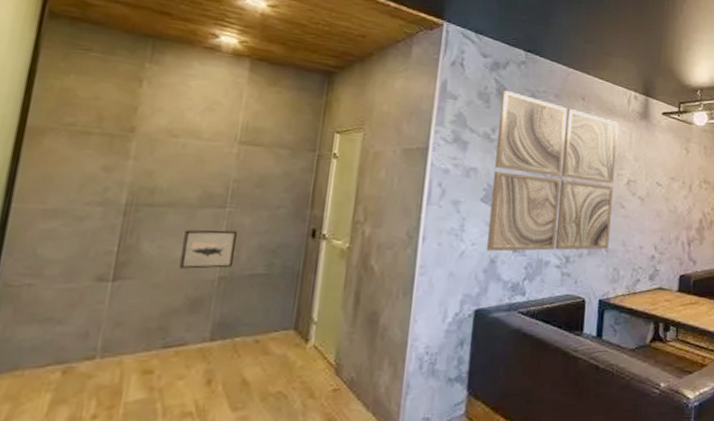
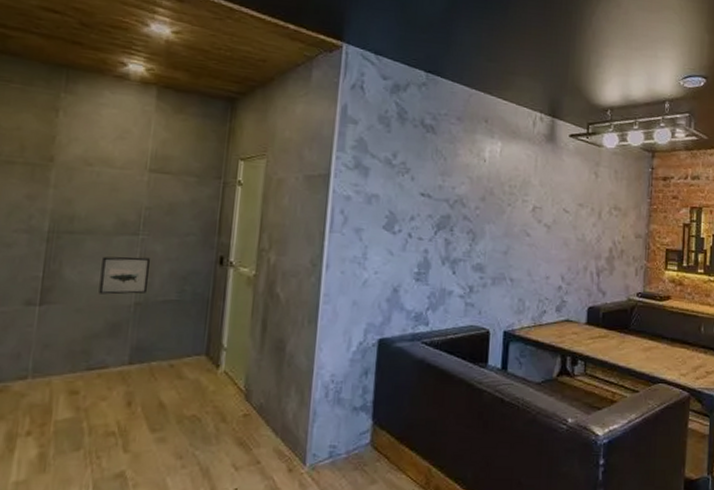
wall art: present [486,89,619,252] -> none [389,113,524,281]

